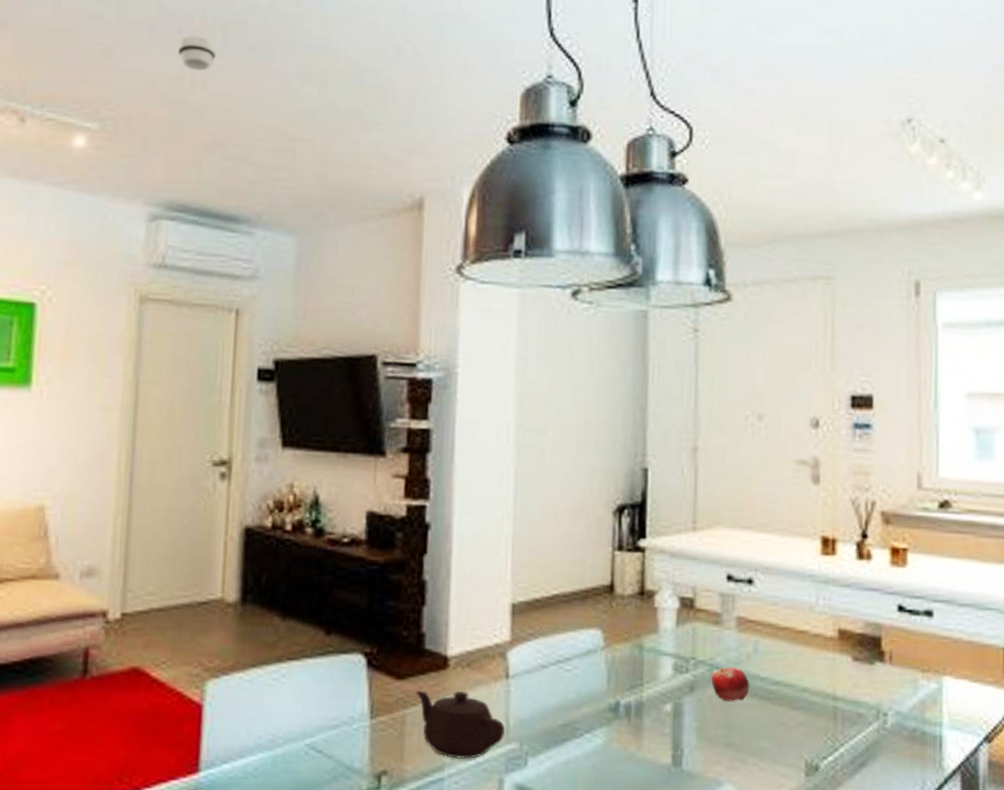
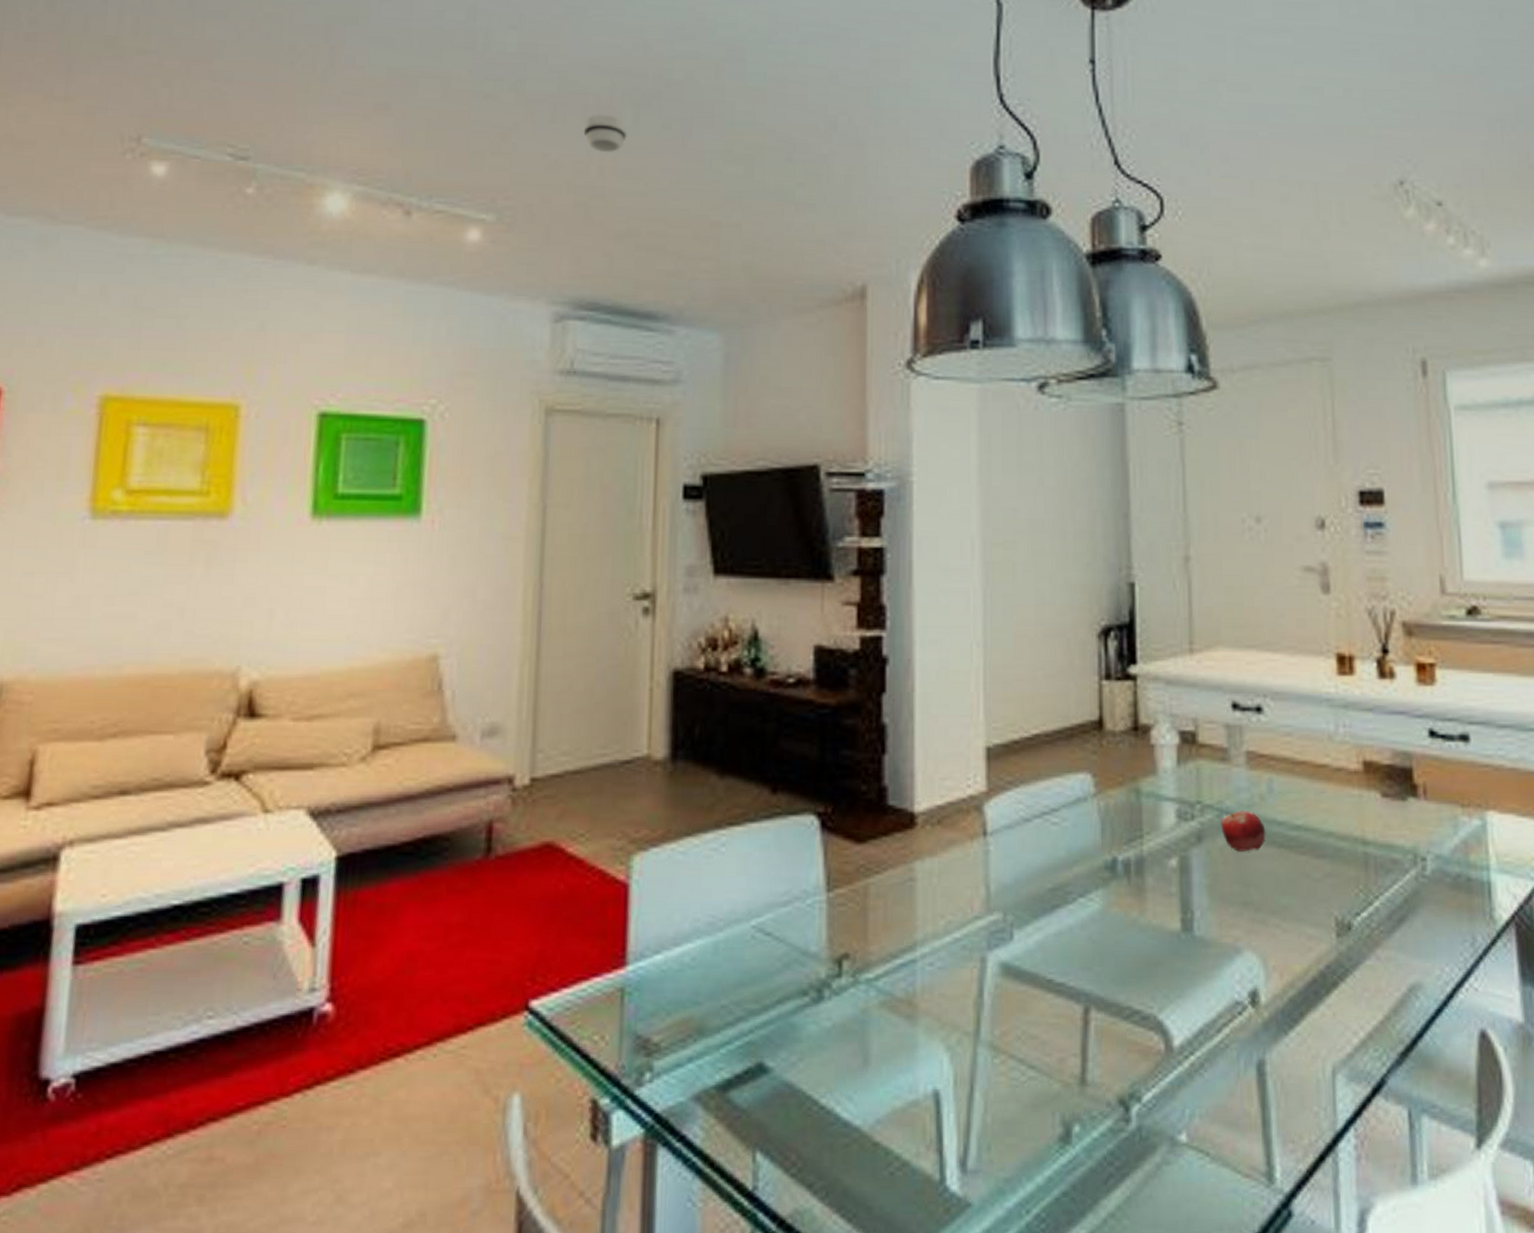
teapot: present [415,690,505,759] -> none [878,854,985,935]

